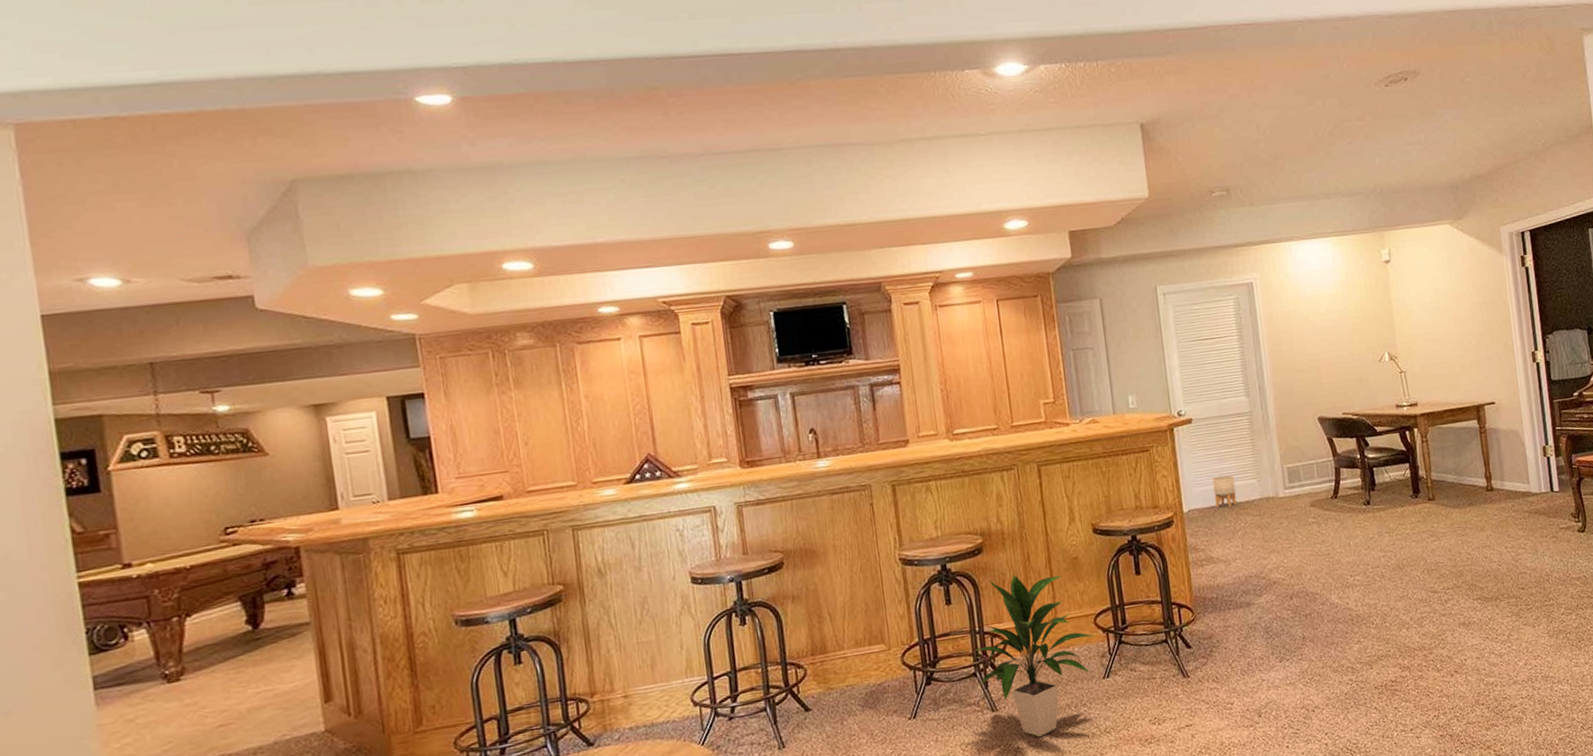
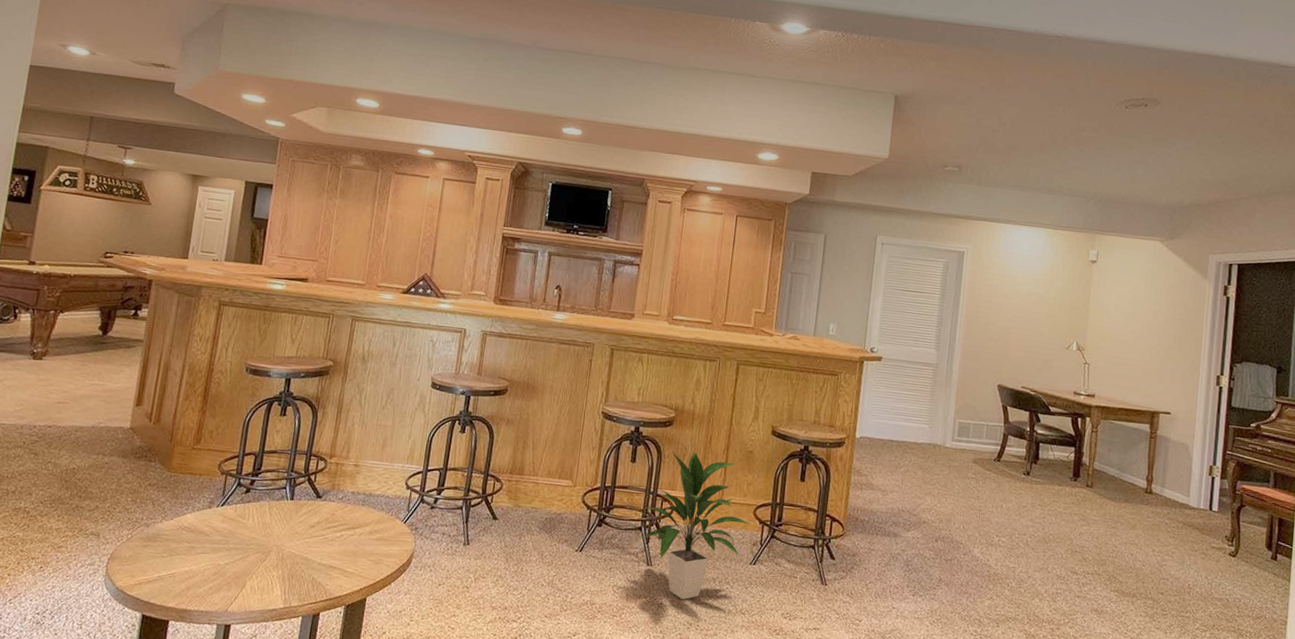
planter: present [1213,475,1237,507] -> none [886,413,909,444]

